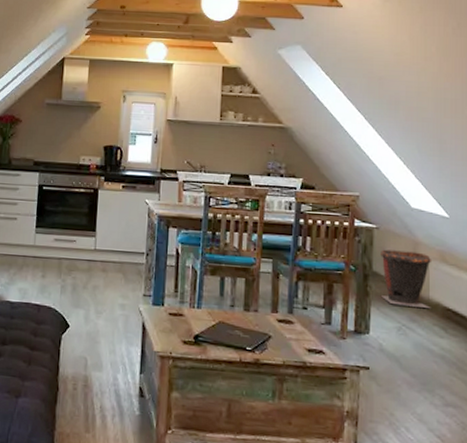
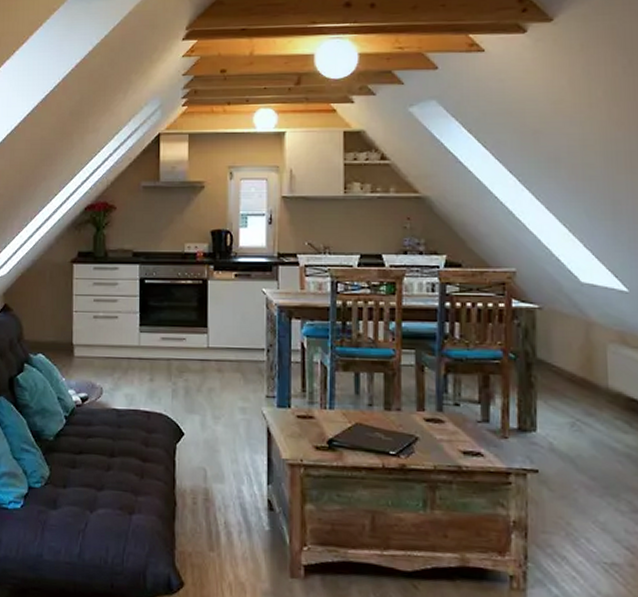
waste bin: present [381,248,432,308] -> none [546,331,611,399]

